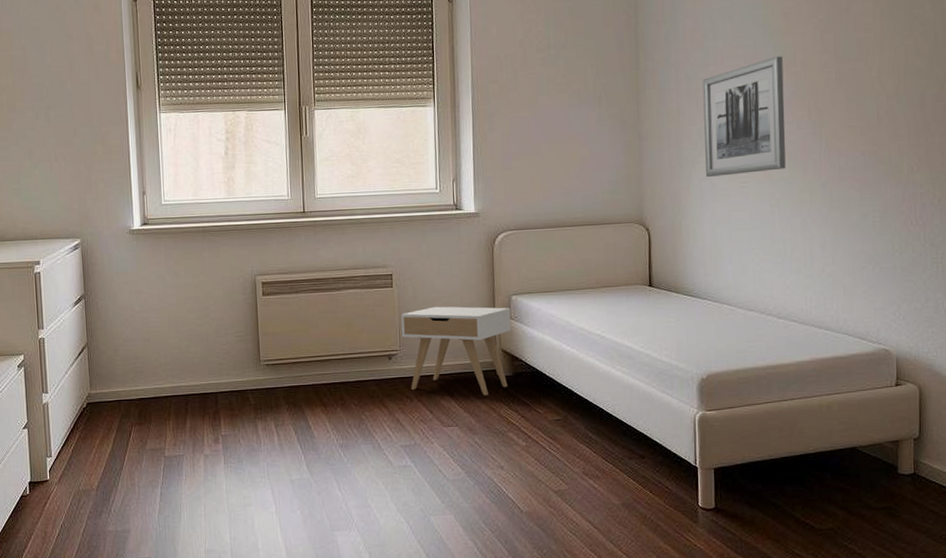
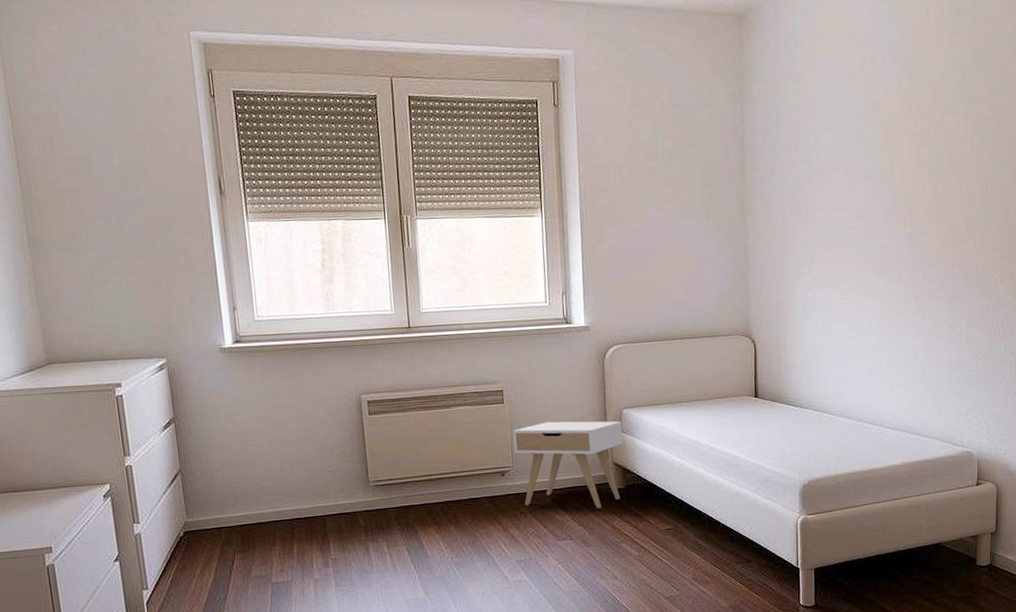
wall art: present [702,56,786,177] -> none [806,169,883,289]

